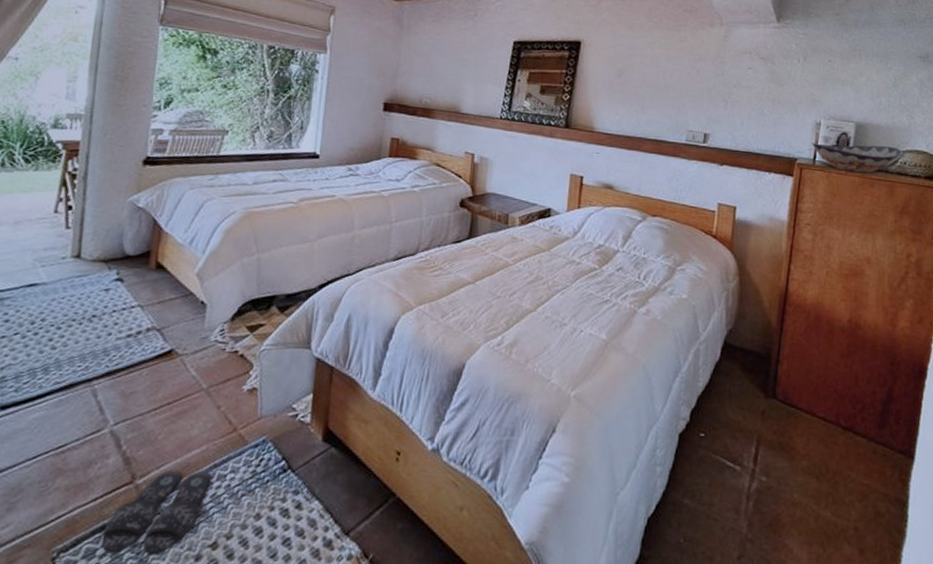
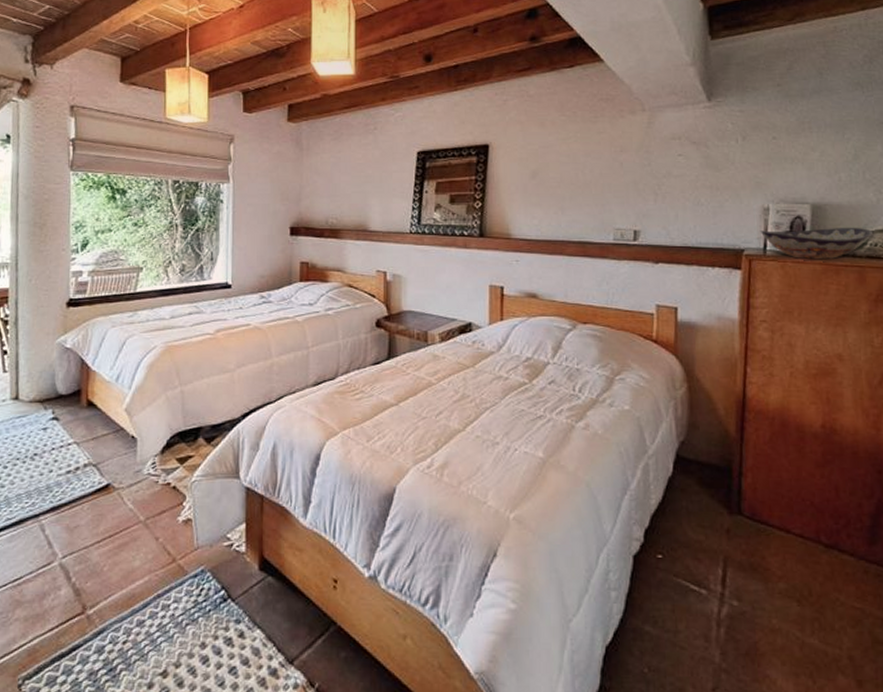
slippers: present [101,469,212,556] -> none [61,600,156,683]

